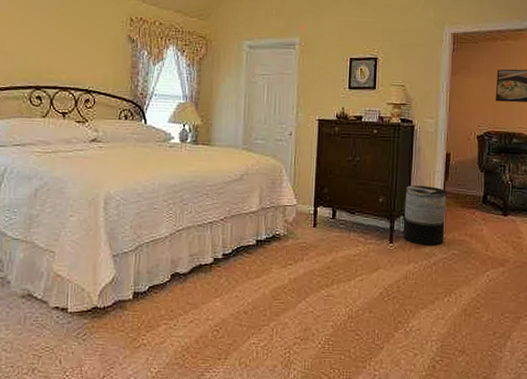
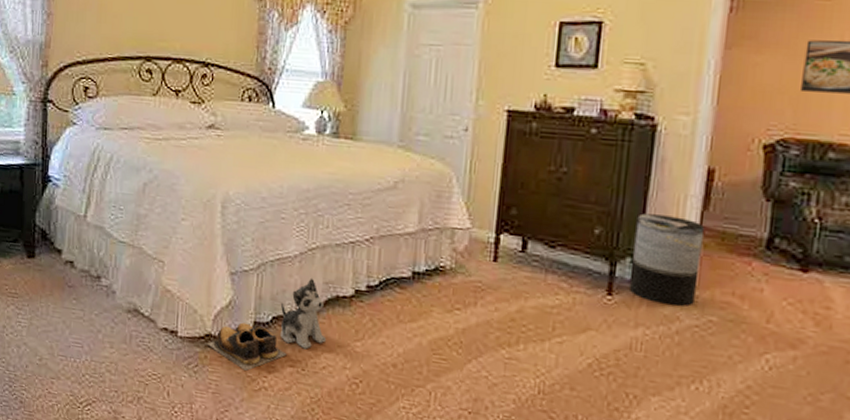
shoes: none [93,294,161,332] -> present [206,322,287,371]
plush toy: none [156,252,192,309] -> present [281,278,326,349]

